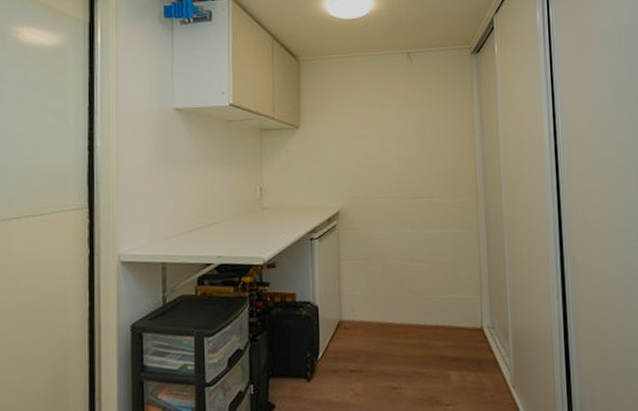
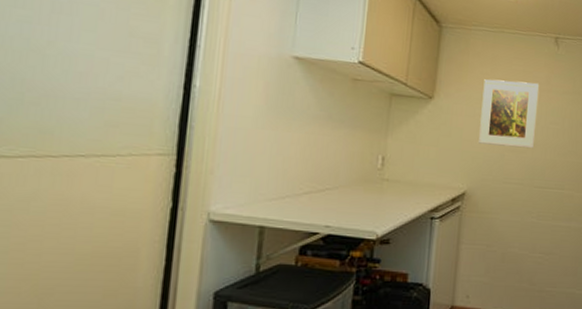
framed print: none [344,99,399,164] -> present [479,79,540,149]

